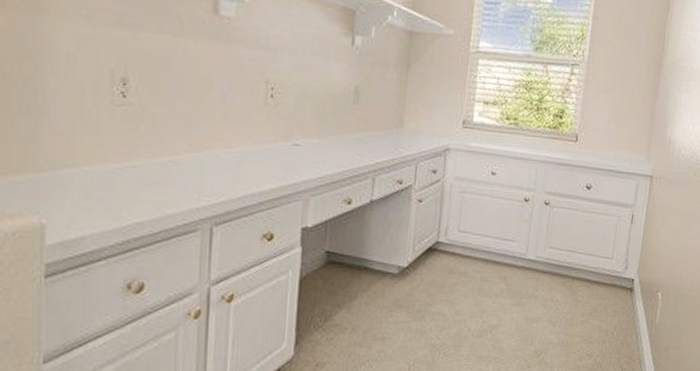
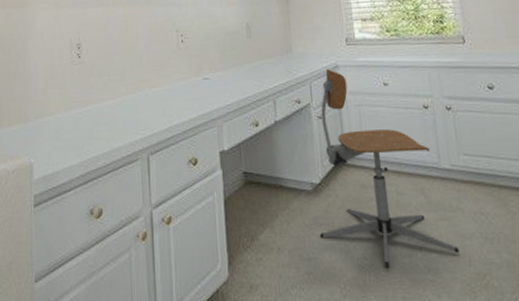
office chair: none [397,149,525,347] -> present [319,68,459,268]

